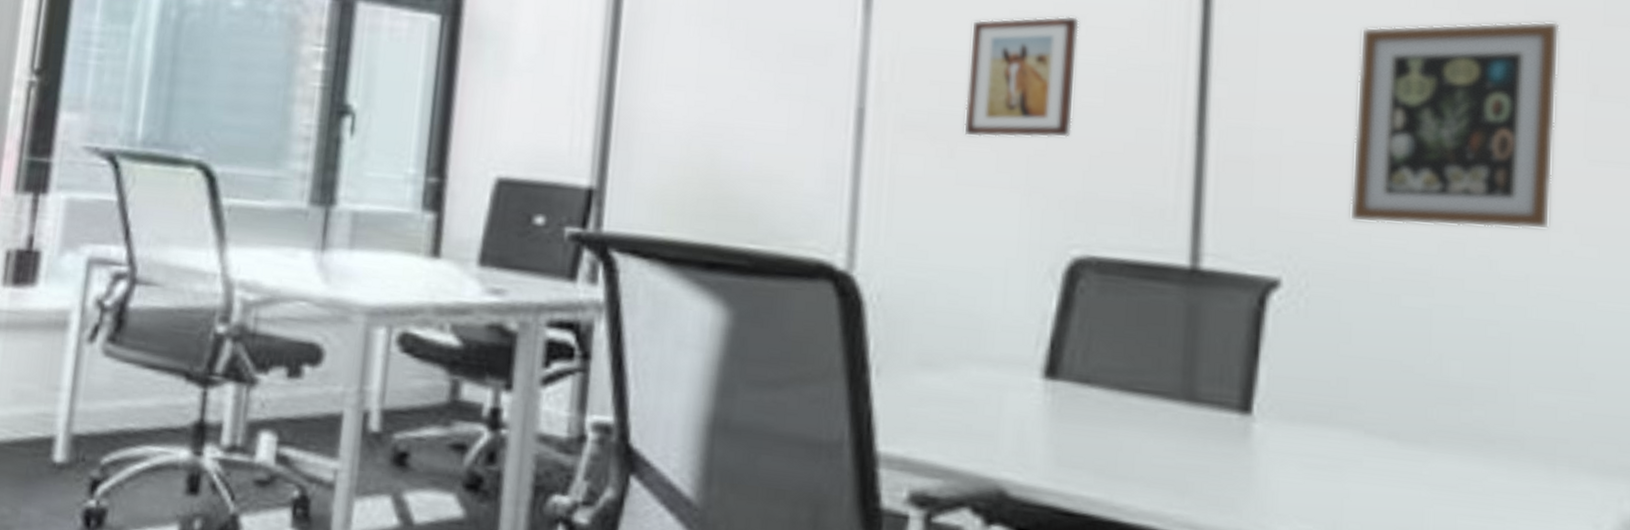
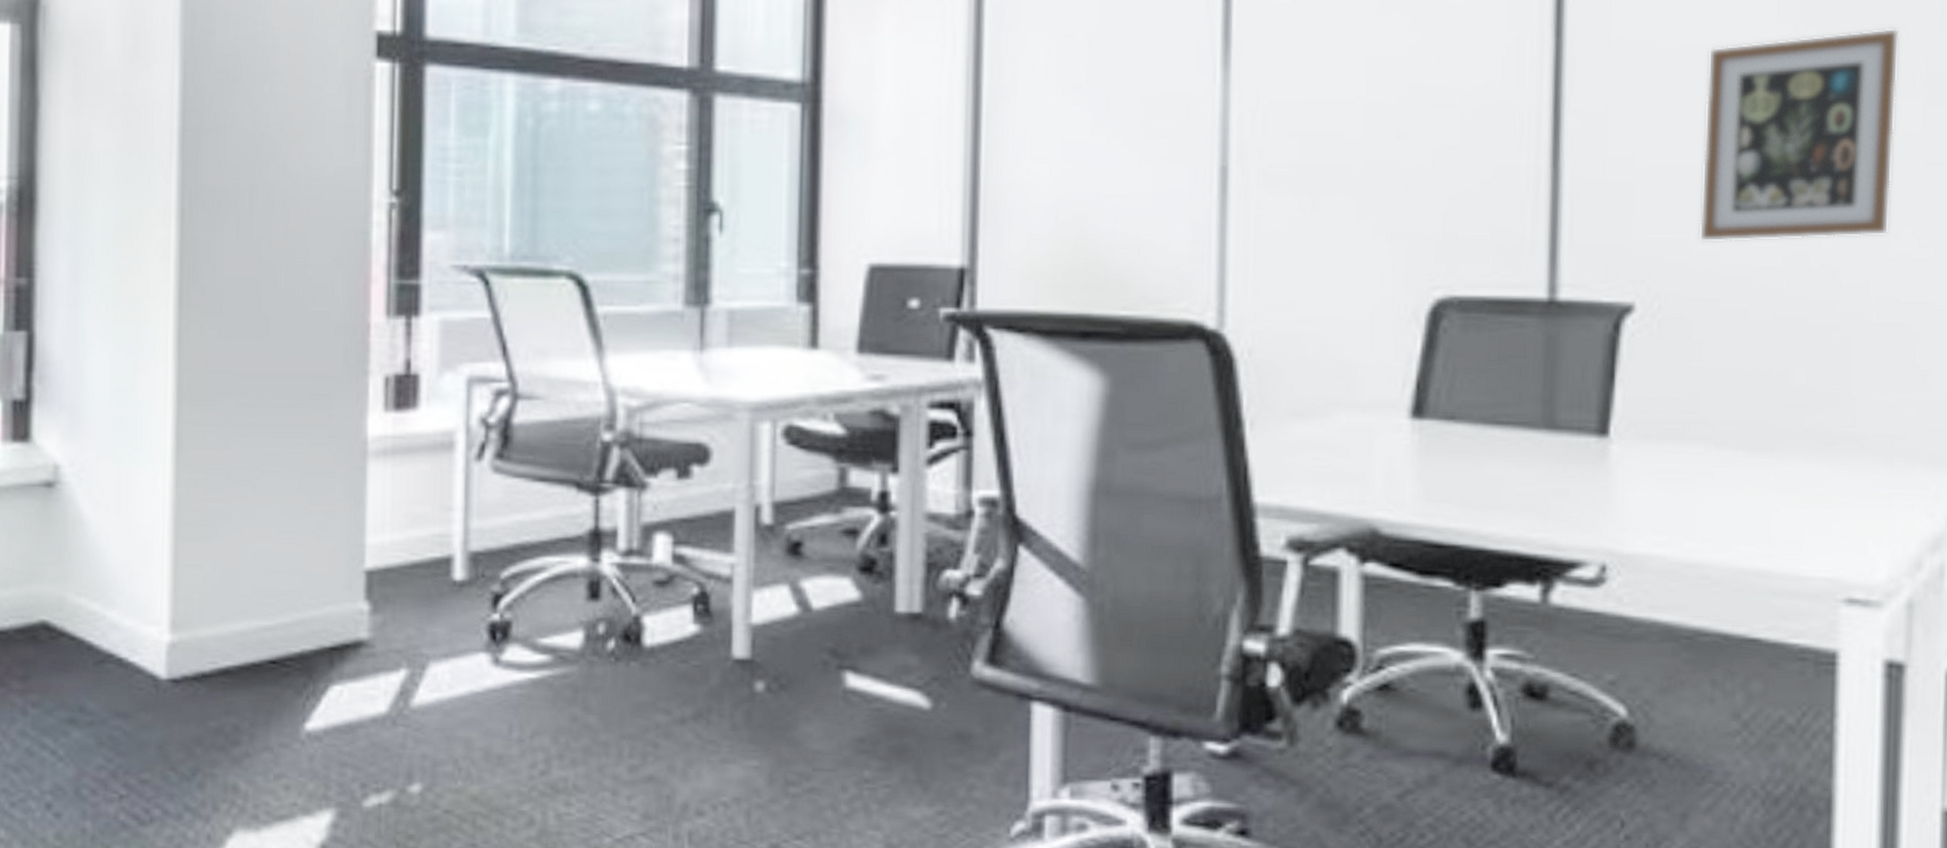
wall art: present [964,16,1079,138] -> none [1326,58,1435,187]

